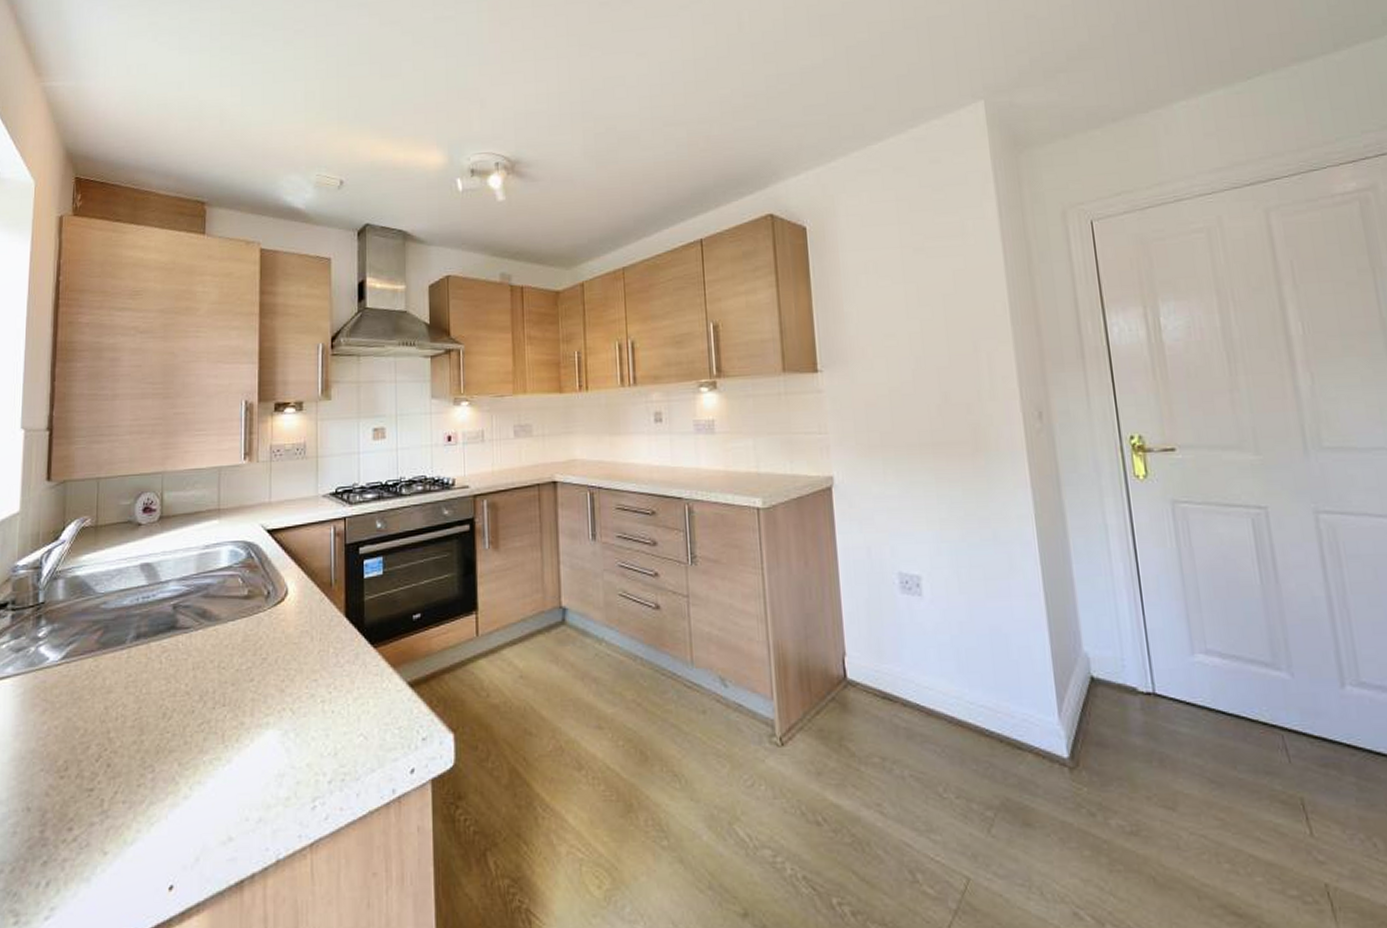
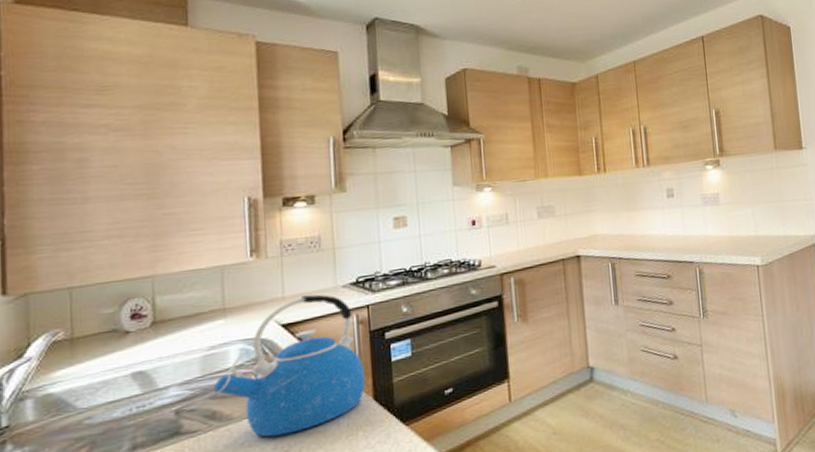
kettle: none [206,502,339,642] -> present [214,294,366,437]

